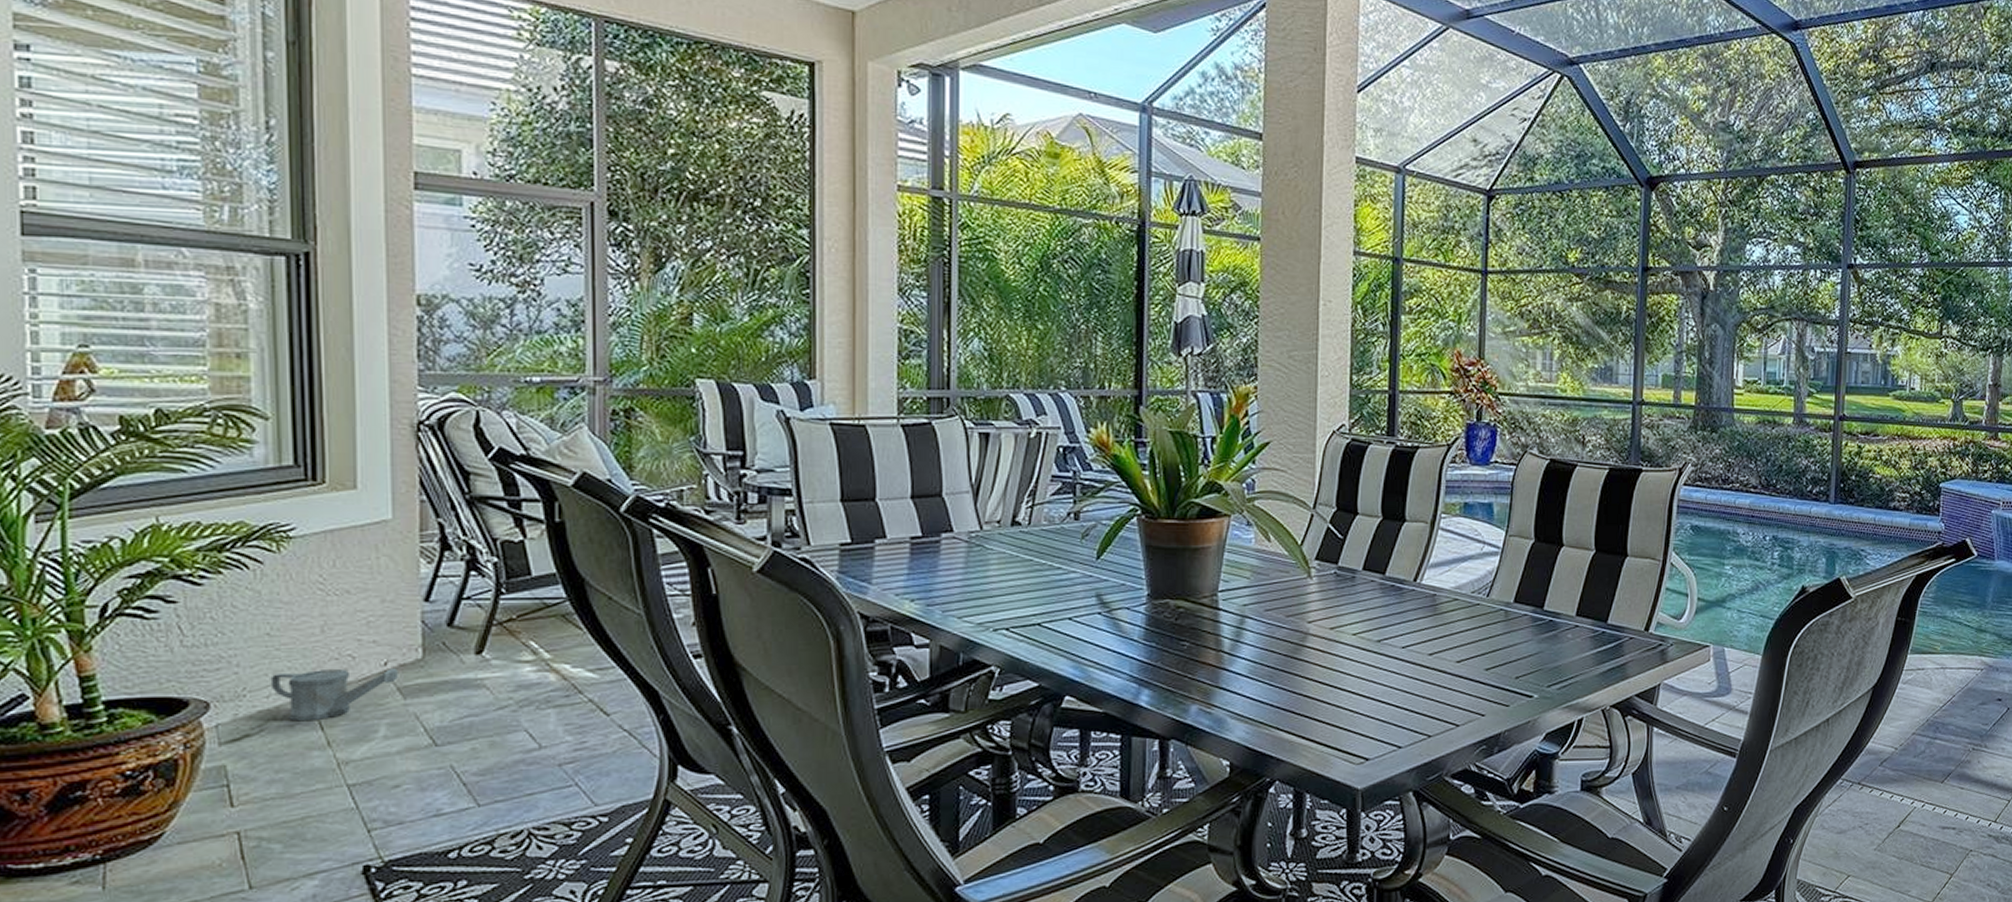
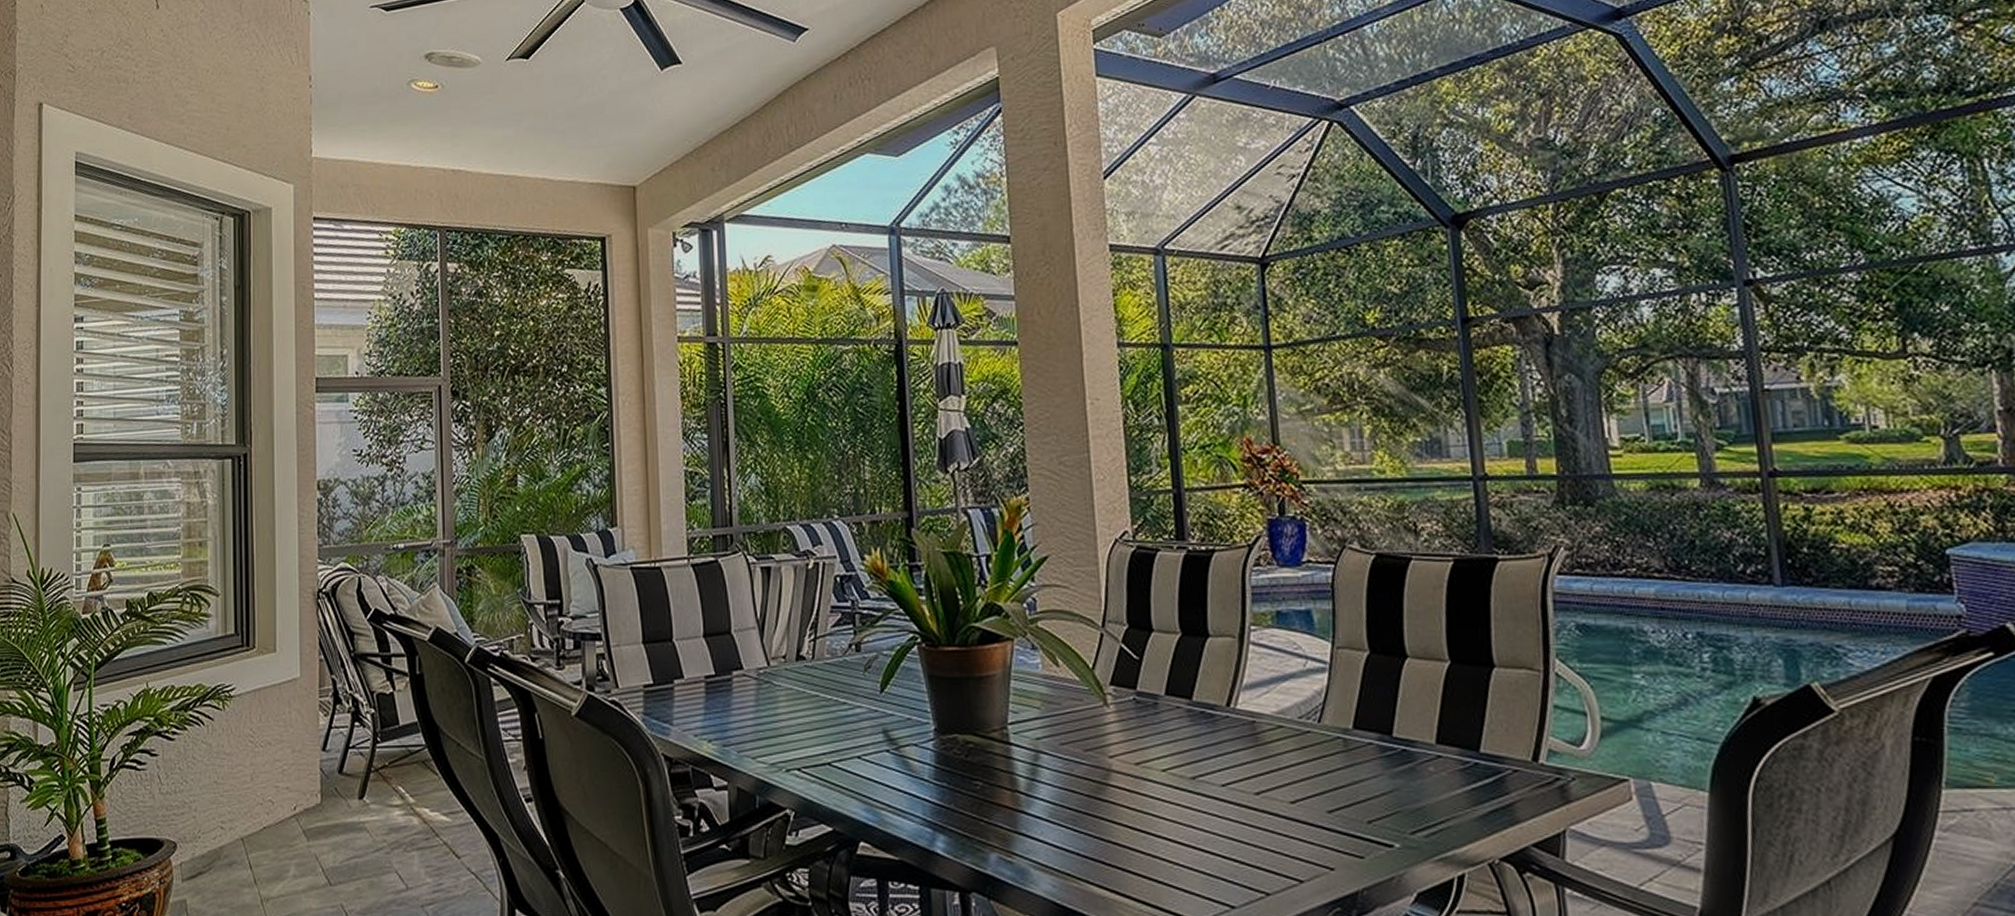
watering can: present [270,668,398,722] -> none [217,812,303,861]

